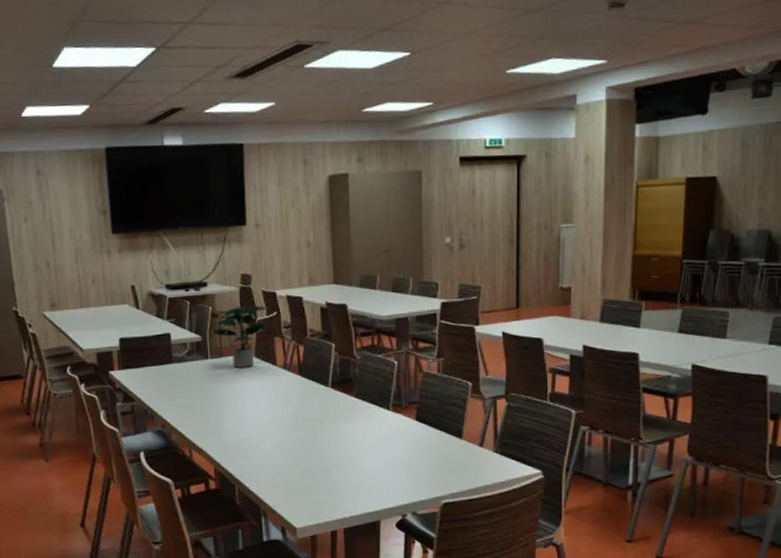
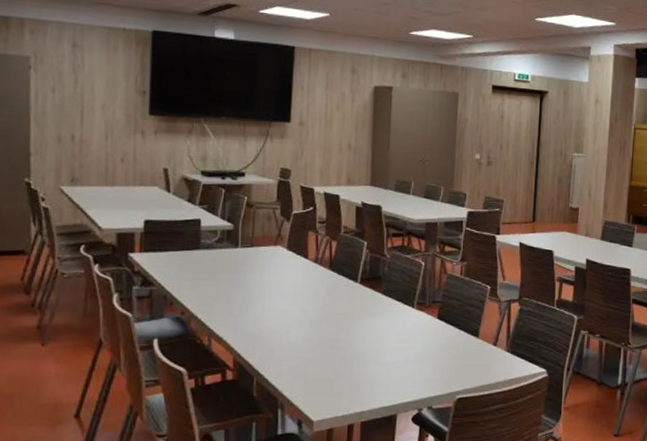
potted plant: present [211,306,268,368] -> none [244,199,305,259]

